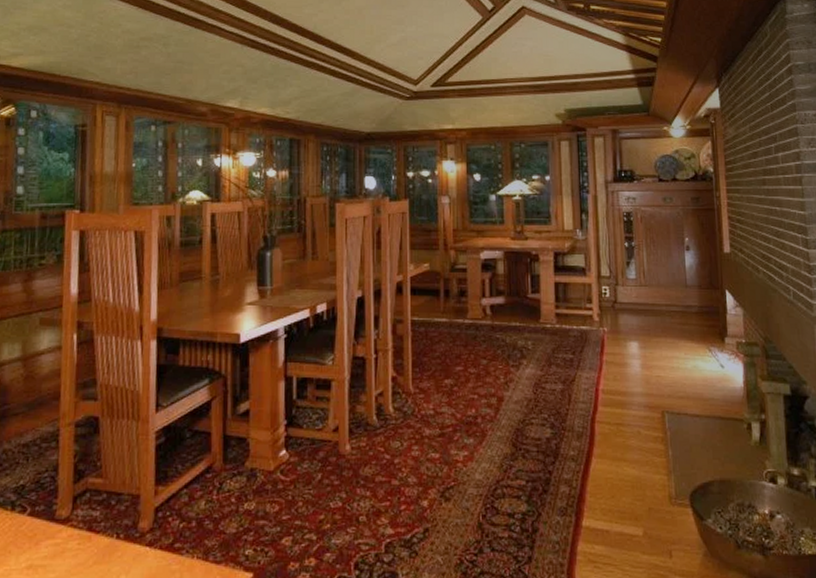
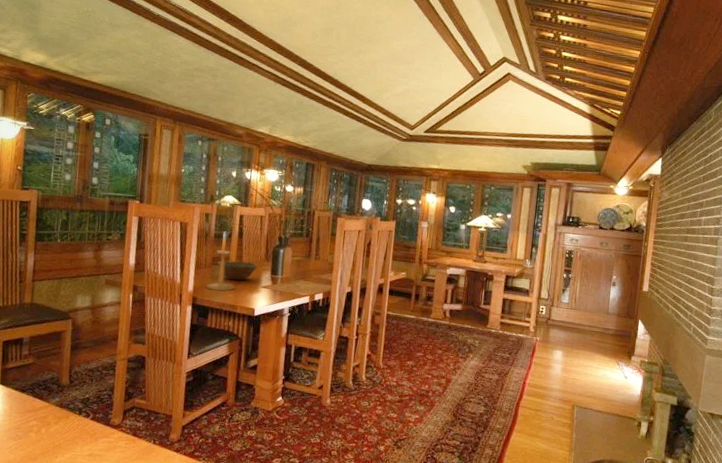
candlestick: none [174,236,211,316] -> present [206,231,235,292]
bowl: none [185,274,240,300] -> present [217,261,258,281]

